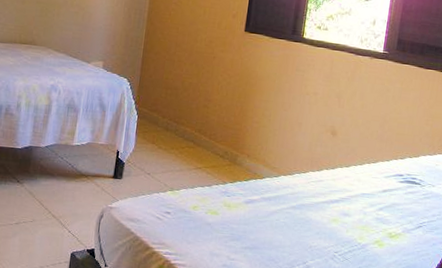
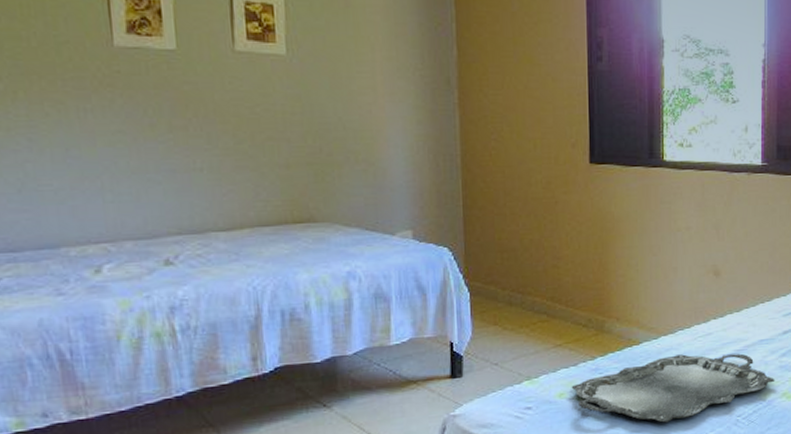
serving tray: none [203,192,371,246] -> present [571,353,776,423]

